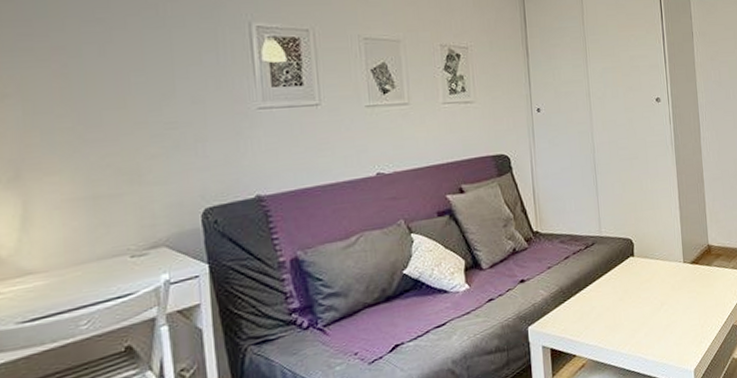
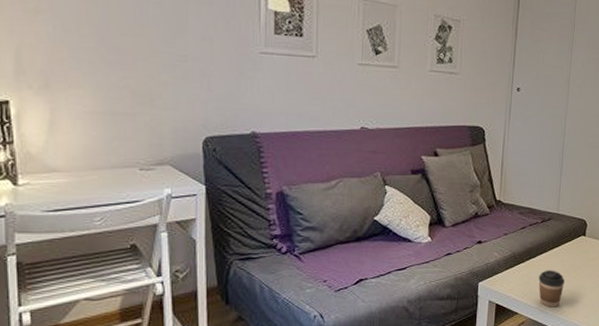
coffee cup: none [592,299,621,343] -> present [538,270,565,308]

